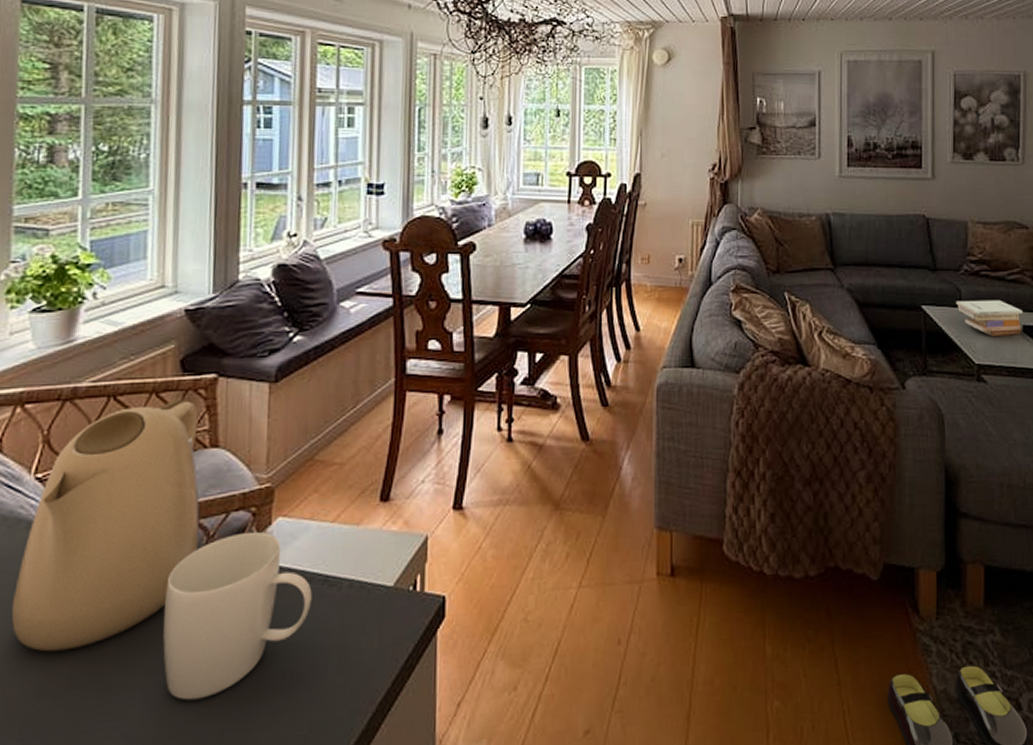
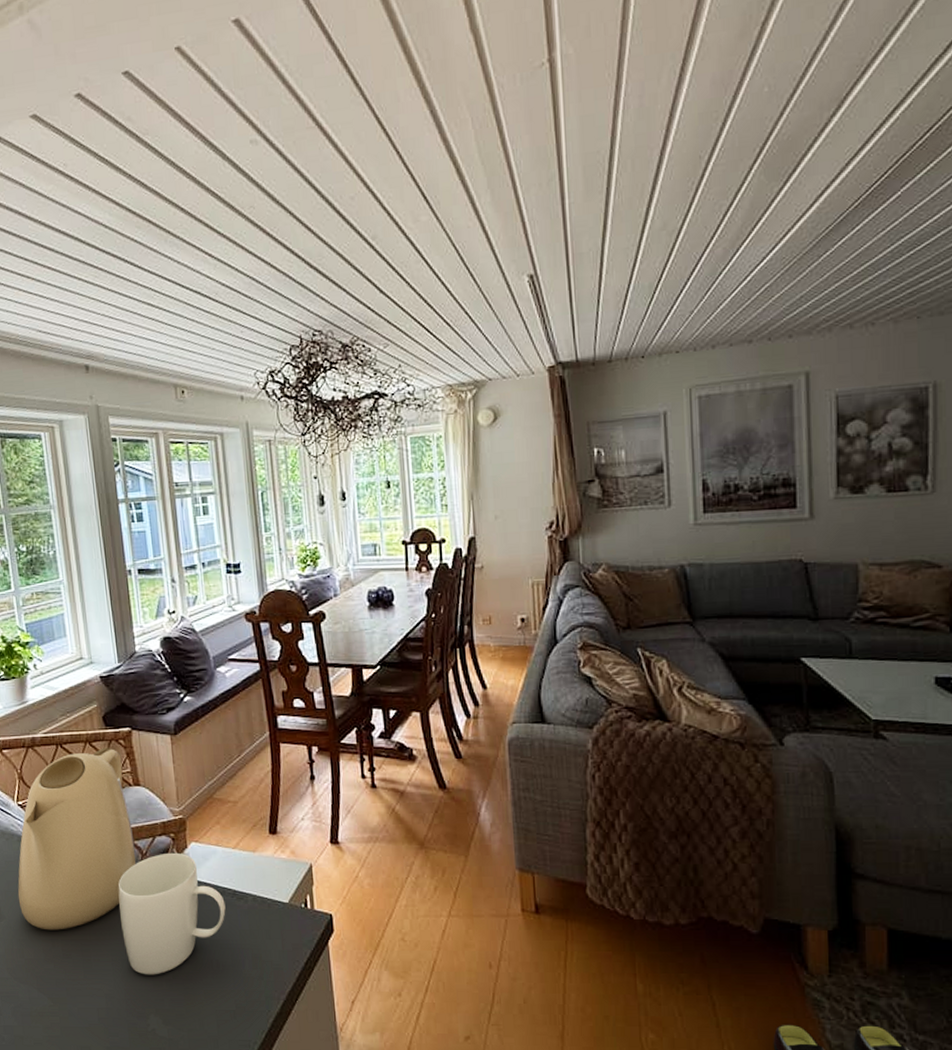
books: present [956,300,1023,338] -> none [845,649,935,691]

